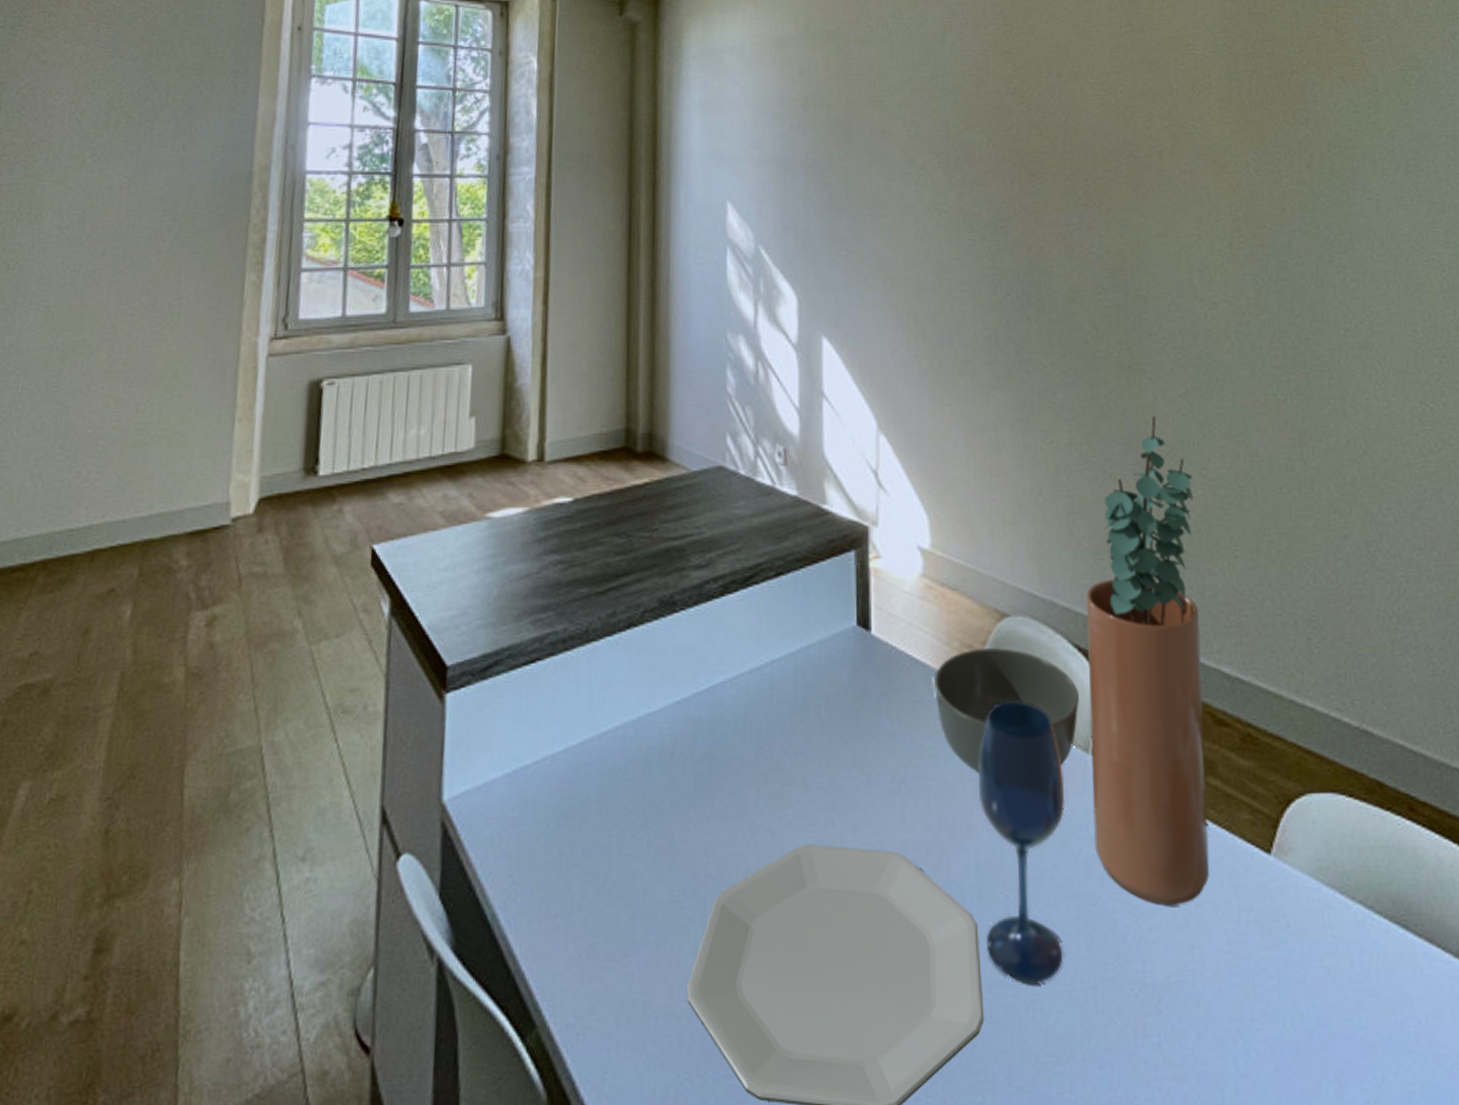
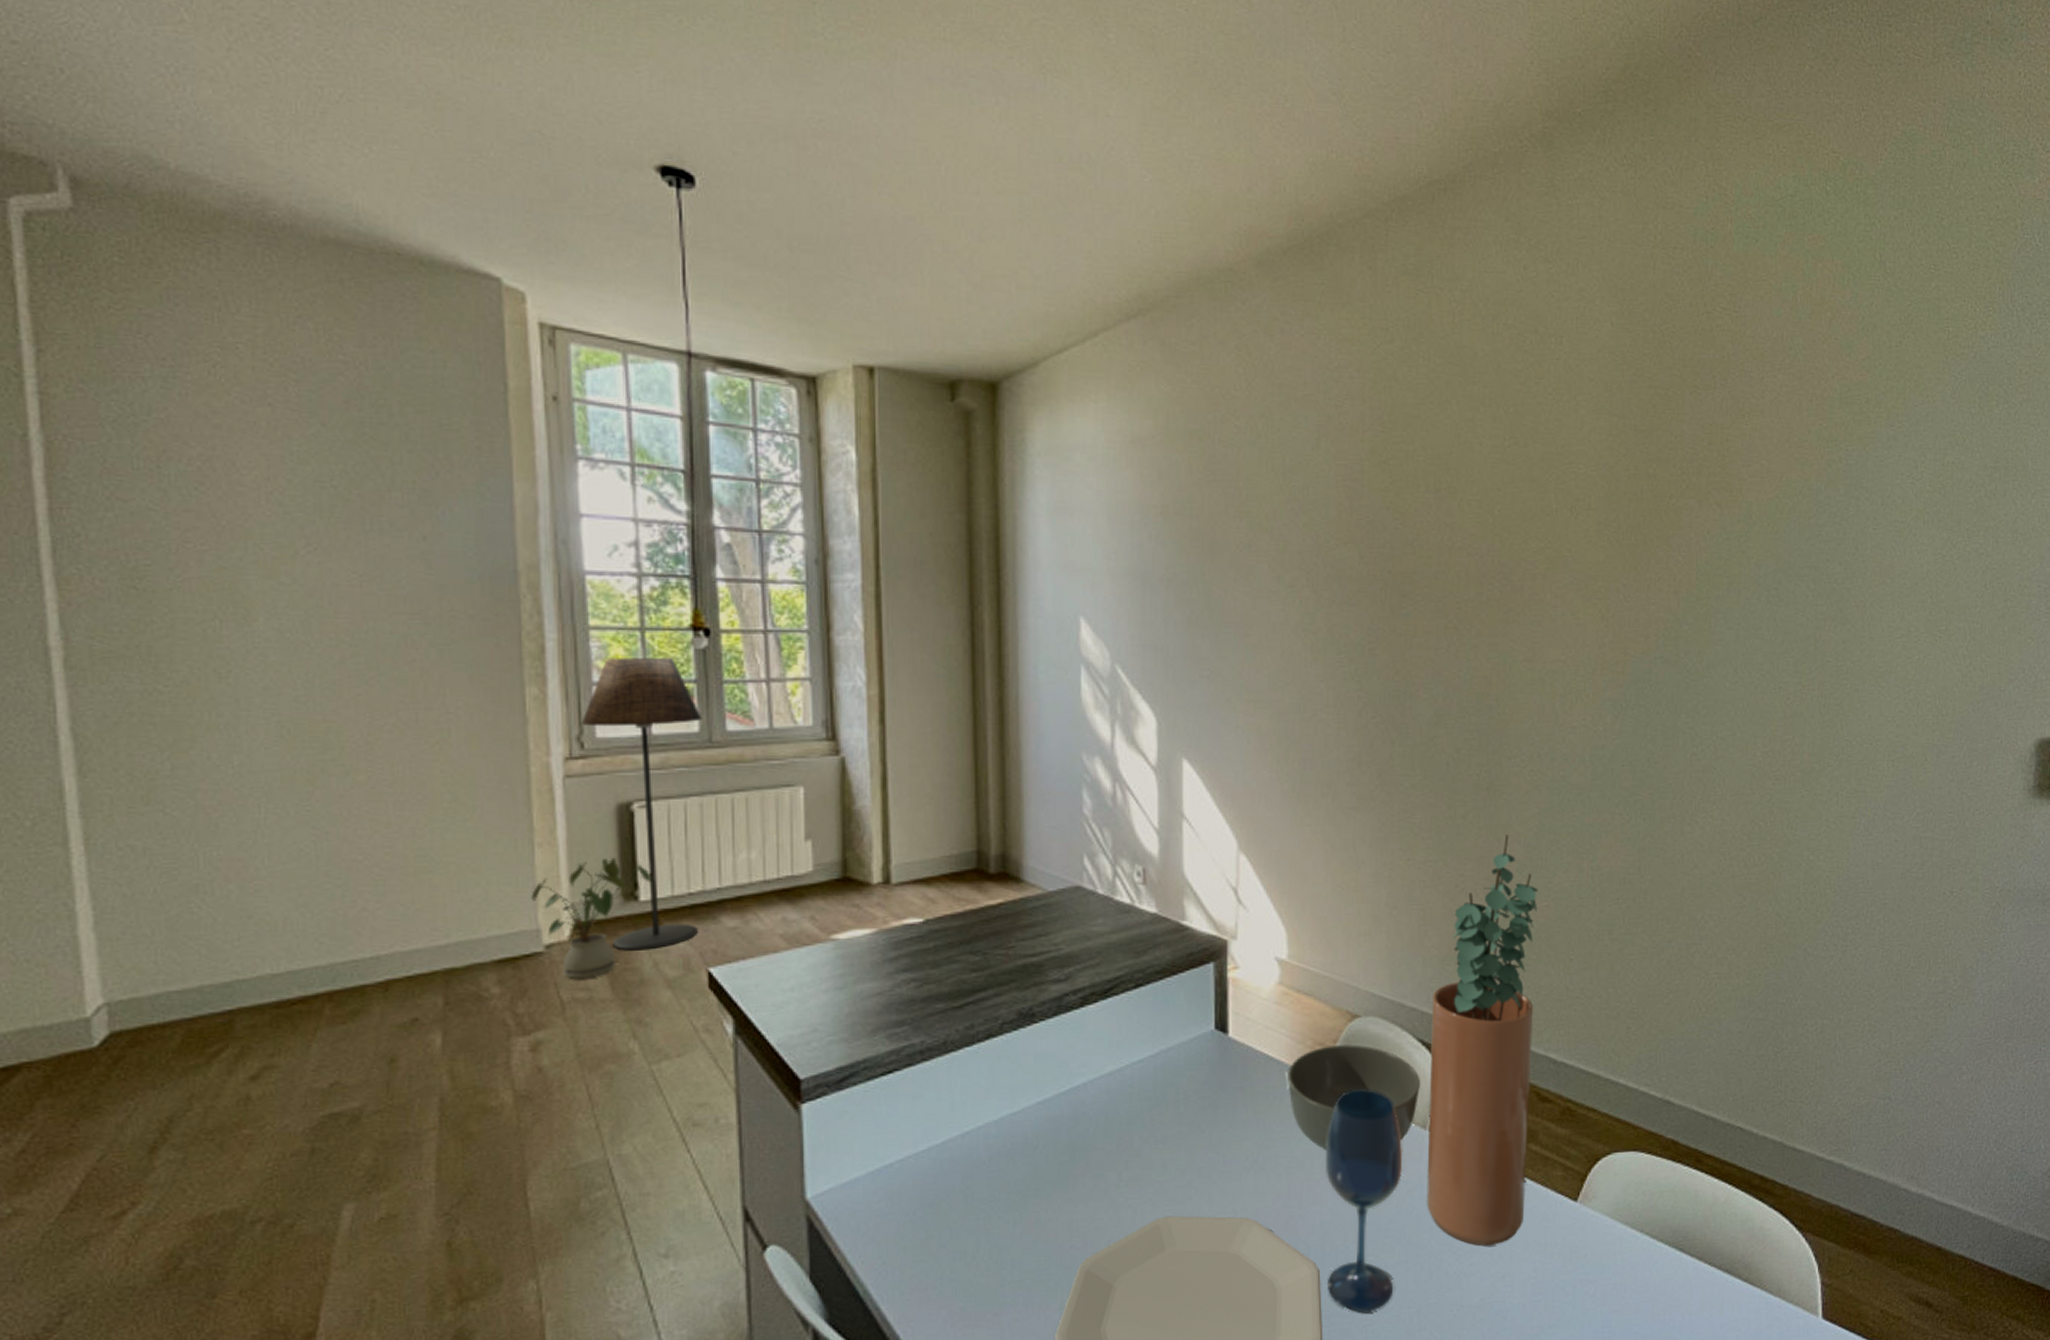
house plant: none [226,432,332,553] -> present [531,857,652,979]
floor lamp: none [287,245,390,526] -> present [581,657,703,951]

